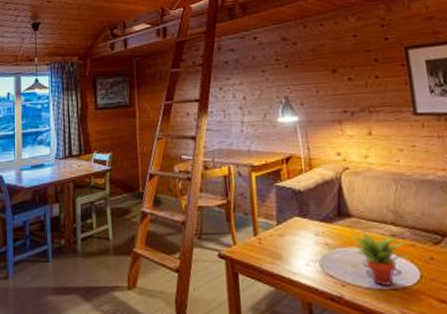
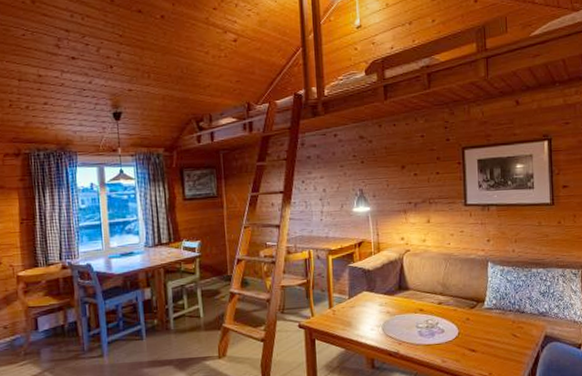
succulent plant: present [351,231,411,287] -> none [408,300,453,343]

